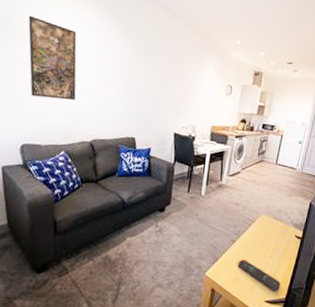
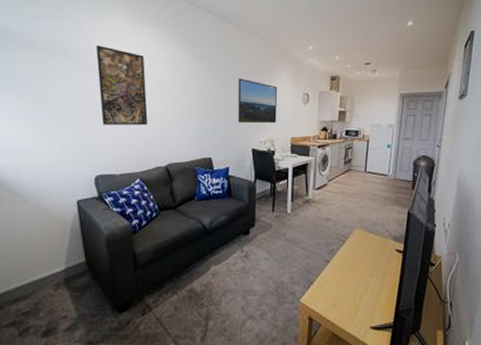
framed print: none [163,64,204,110] -> present [238,78,278,123]
remote control: present [238,259,280,292] -> none [335,281,386,315]

